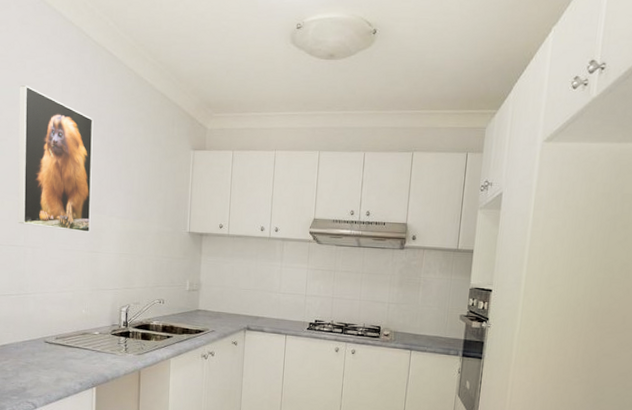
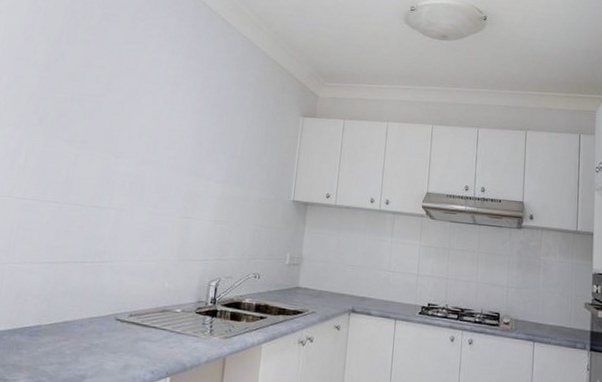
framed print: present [17,84,93,233] -> none [104,44,201,197]

